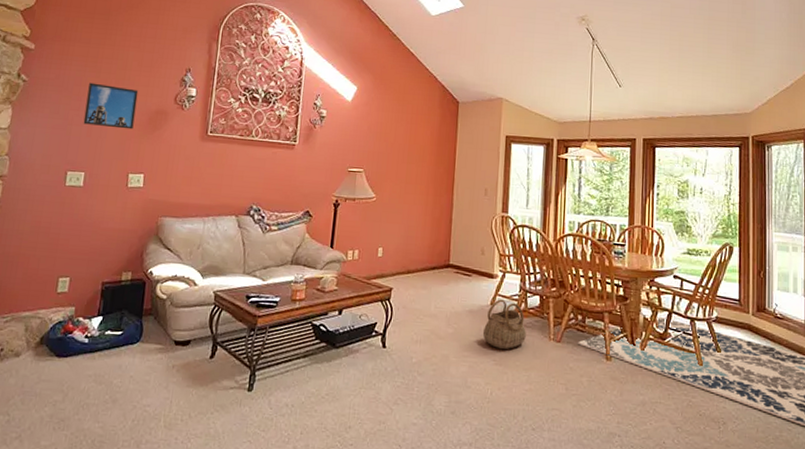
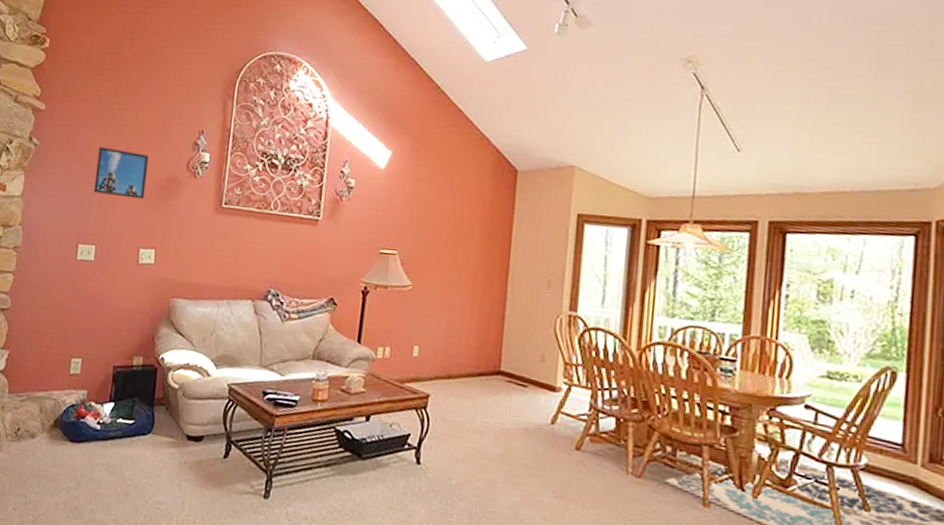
basket: present [482,299,526,350] -> none [539,417,596,481]

